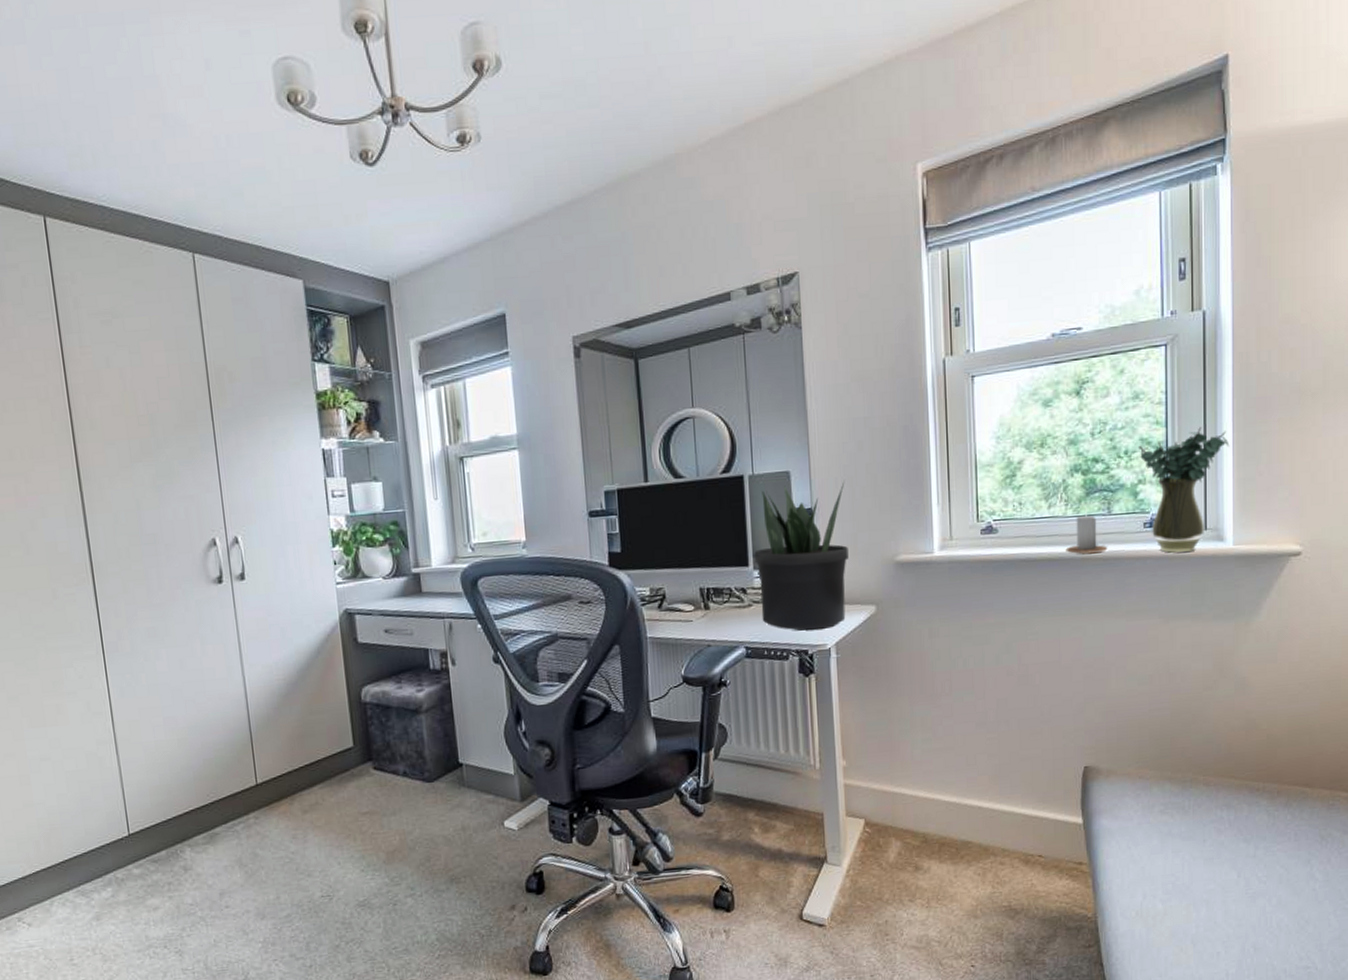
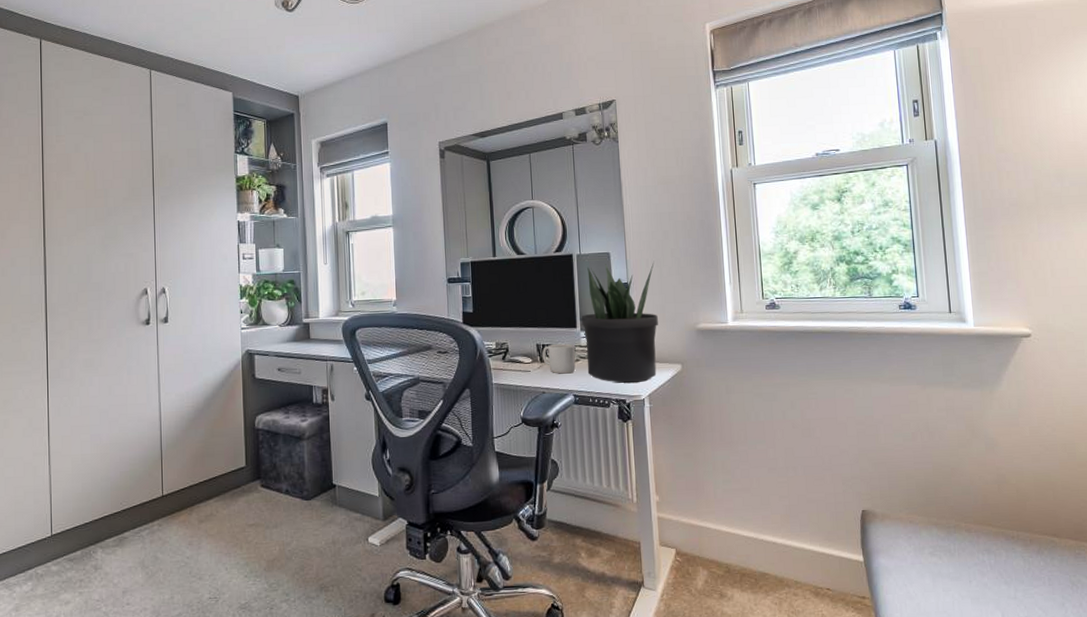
mug: none [707,585,748,623] -> present [542,343,576,374]
candle: present [1065,508,1108,555] -> none [836,291,871,329]
vase: present [1139,427,1230,553] -> none [891,230,965,331]

